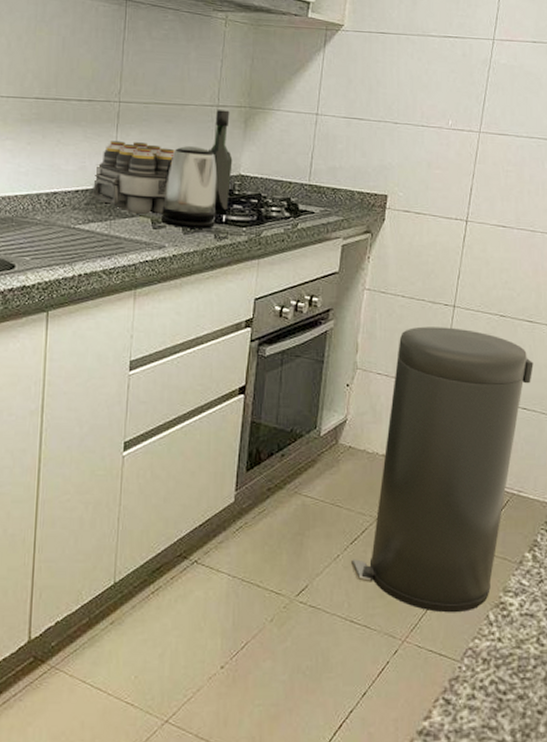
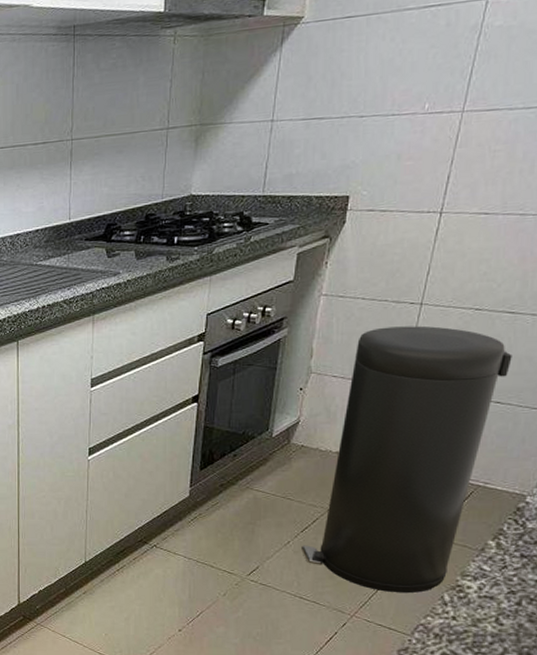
spice rack: present [91,141,175,215] -> none [50,176,126,245]
kettle: present [161,146,218,230] -> none [115,173,169,254]
bottle: present [209,110,233,215] -> none [159,131,184,237]

